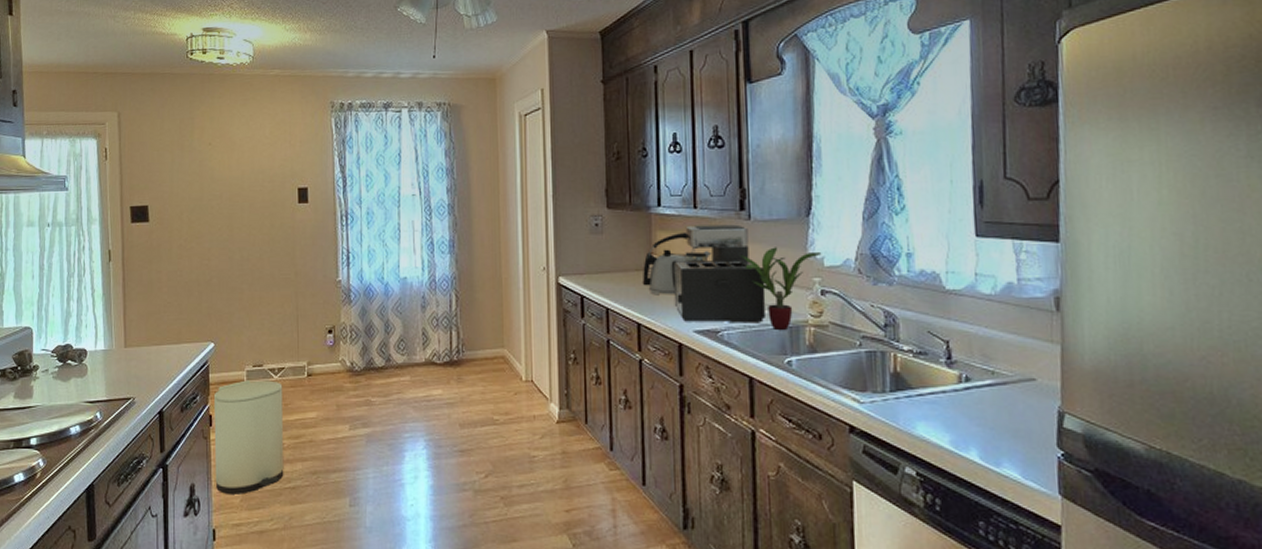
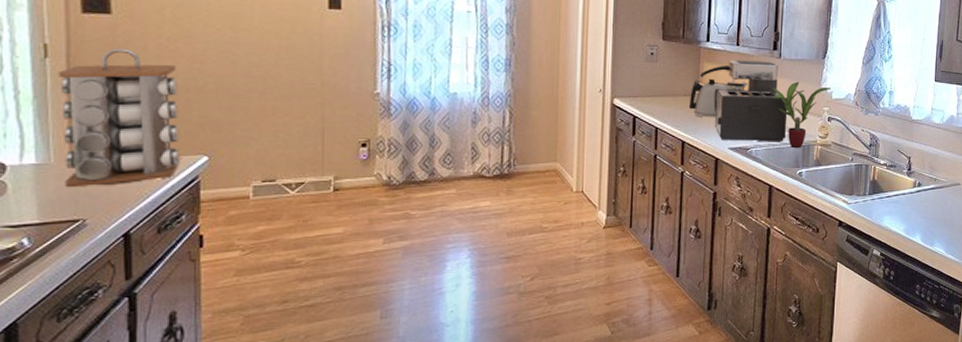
spice rack: none [117,250,196,370] -> present [58,48,181,188]
pedal bin: present [213,380,284,494] -> none [205,196,302,319]

